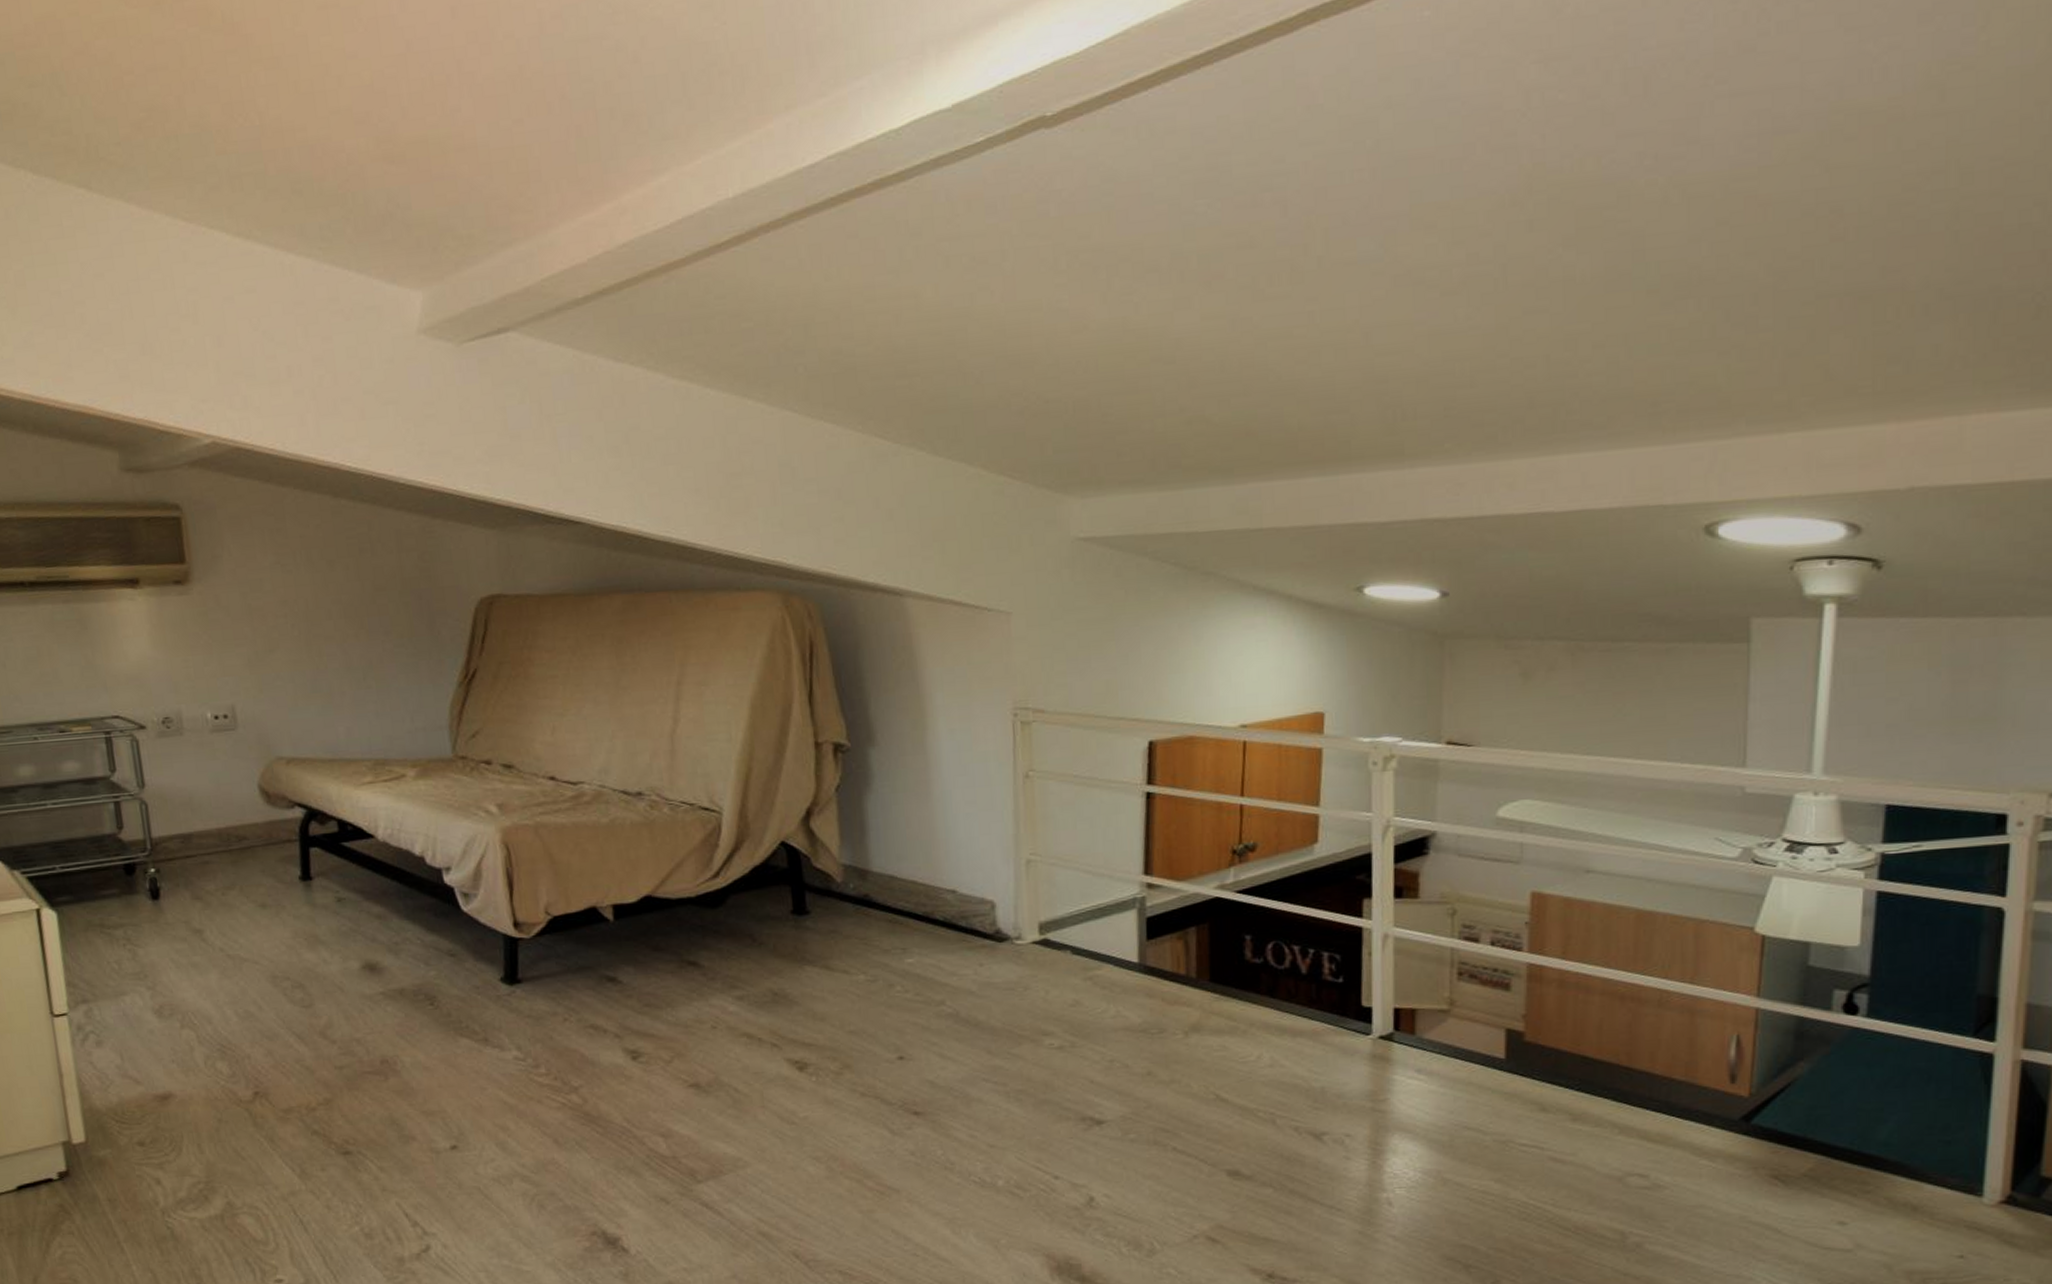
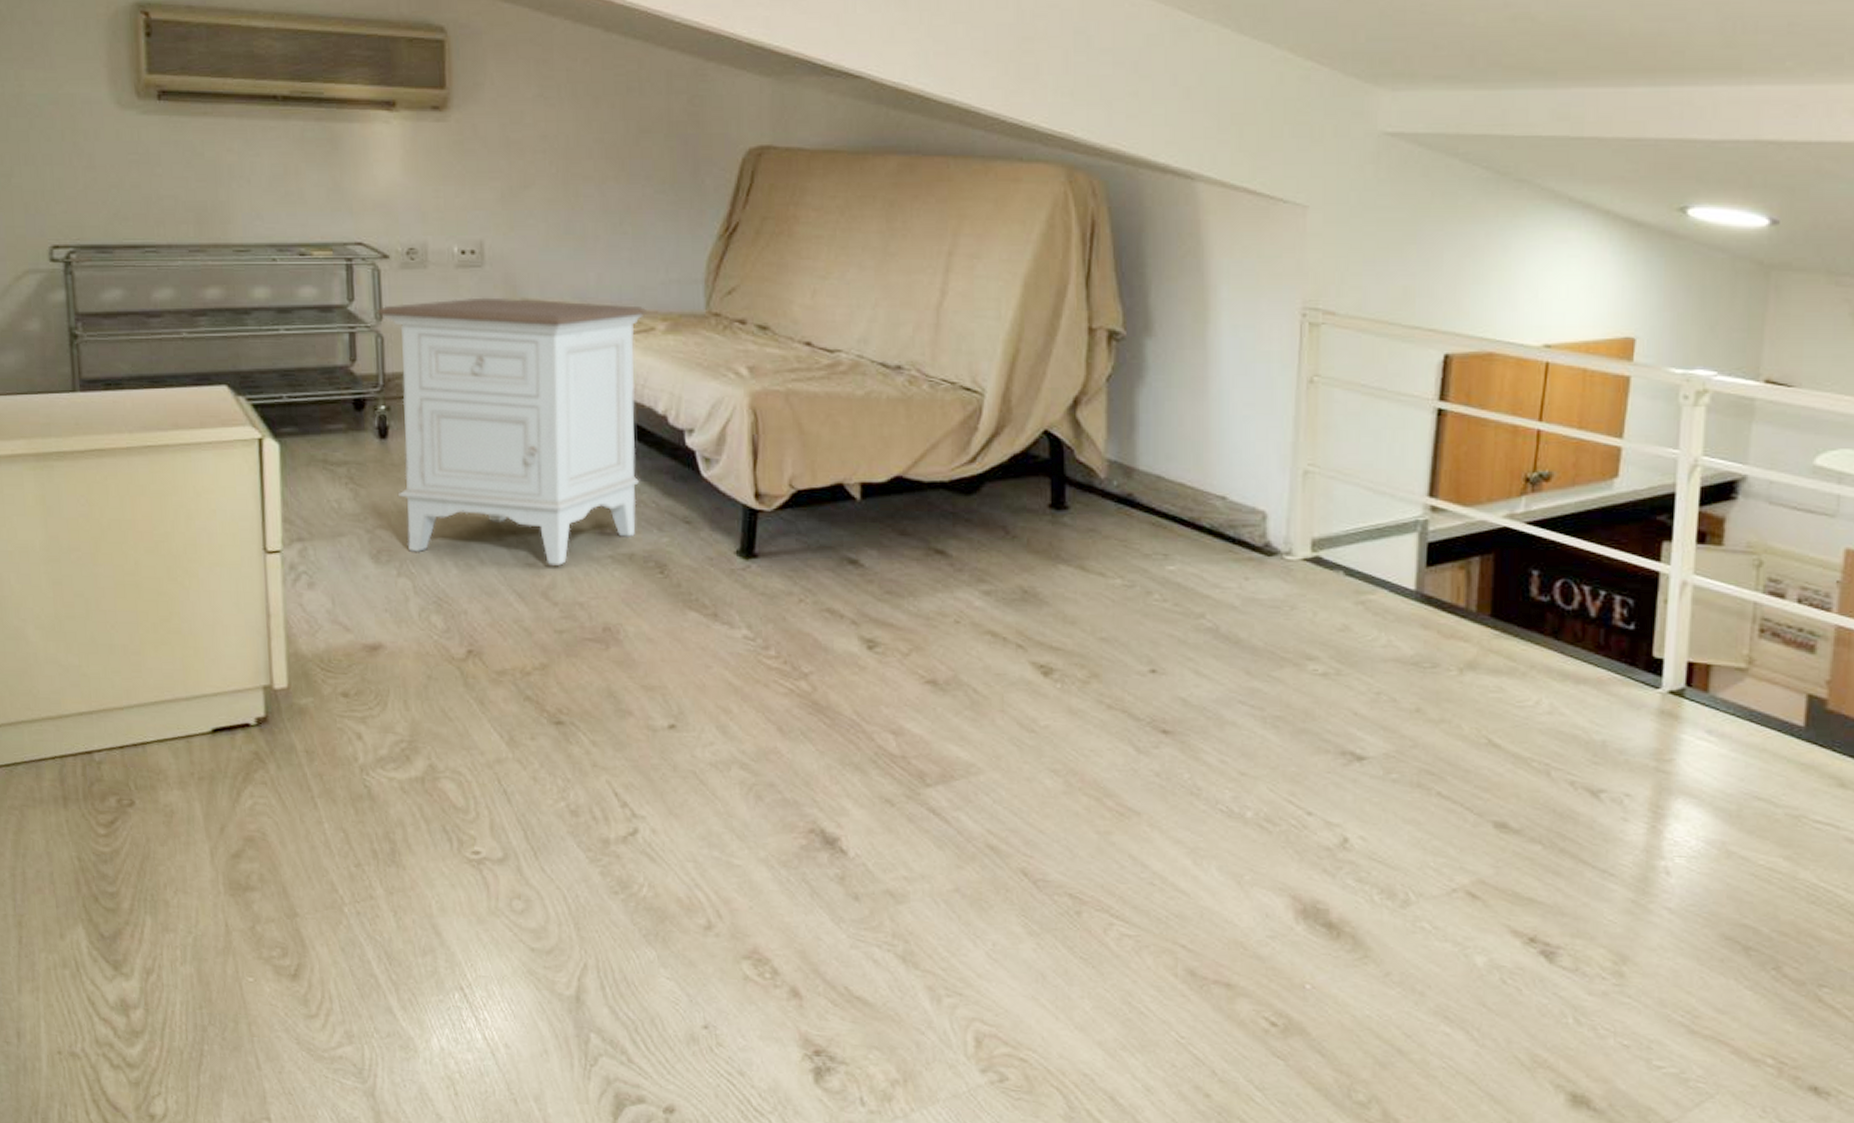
nightstand: none [138,755,404,1006] -> present [377,297,646,566]

